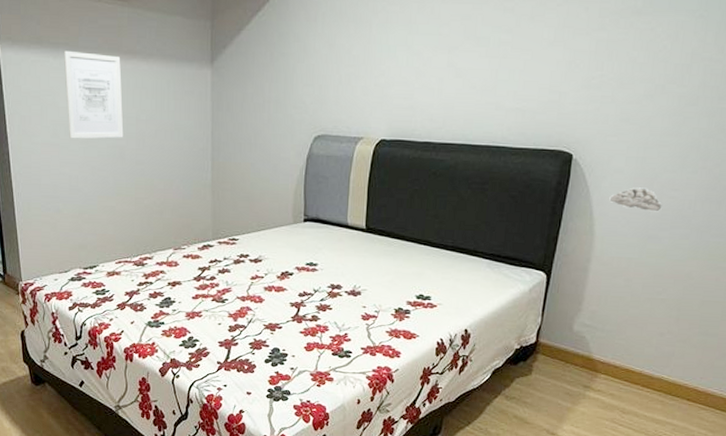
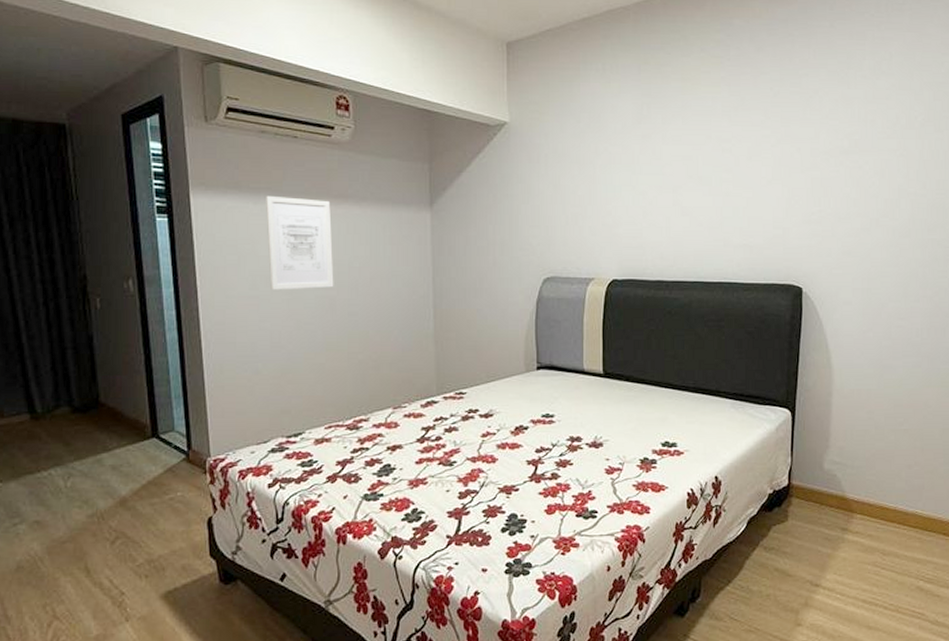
wall ornament: present [609,187,663,212] -> none [842,318,893,342]

